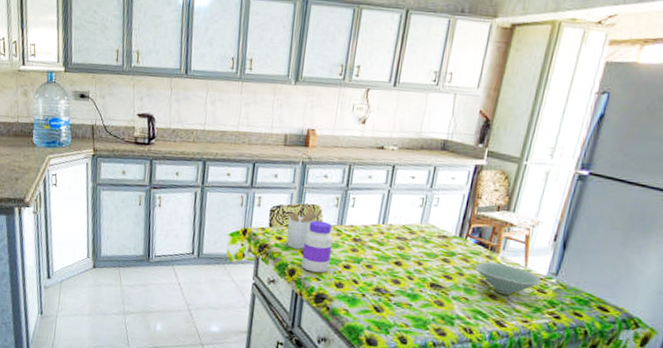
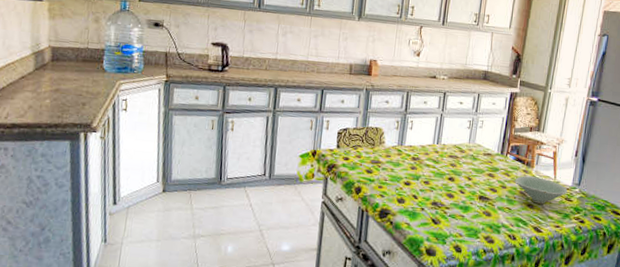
utensil holder: present [286,205,322,249] -> none [353,128,384,169]
jar: present [301,220,333,273] -> none [367,141,394,190]

